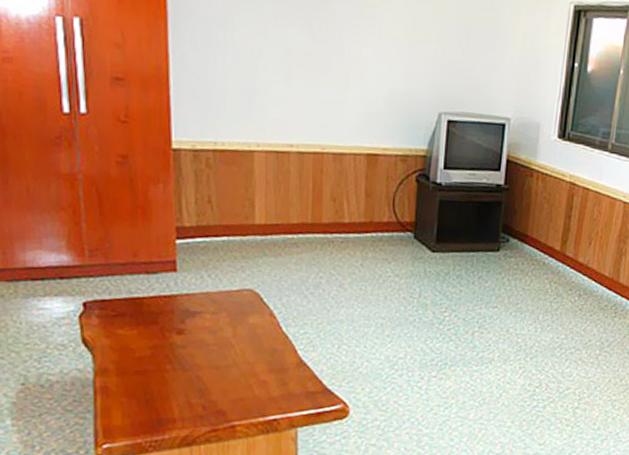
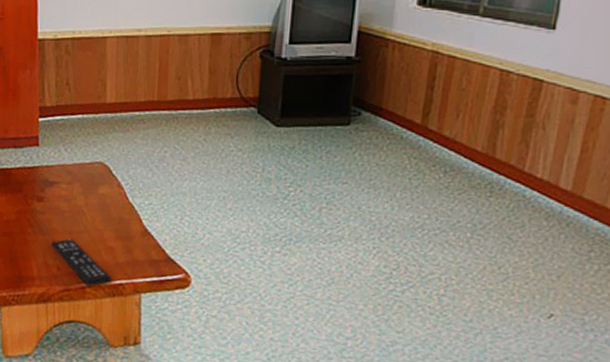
remote control: none [195,374,265,424] -> present [51,238,112,286]

